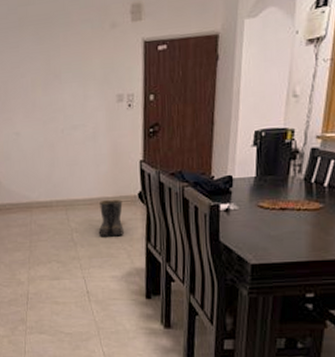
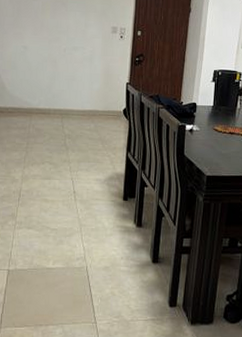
boots: present [98,200,124,237] -> none [88,113,110,145]

